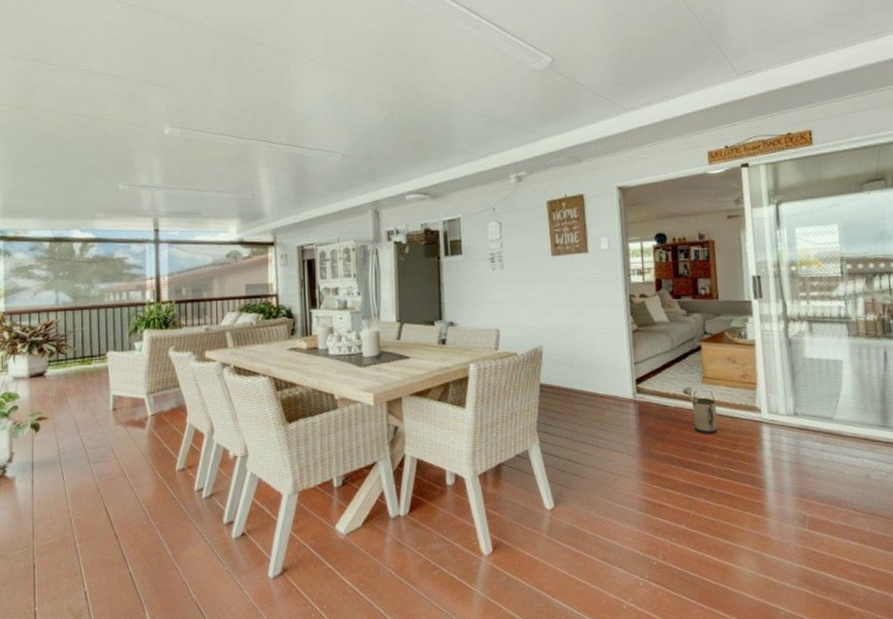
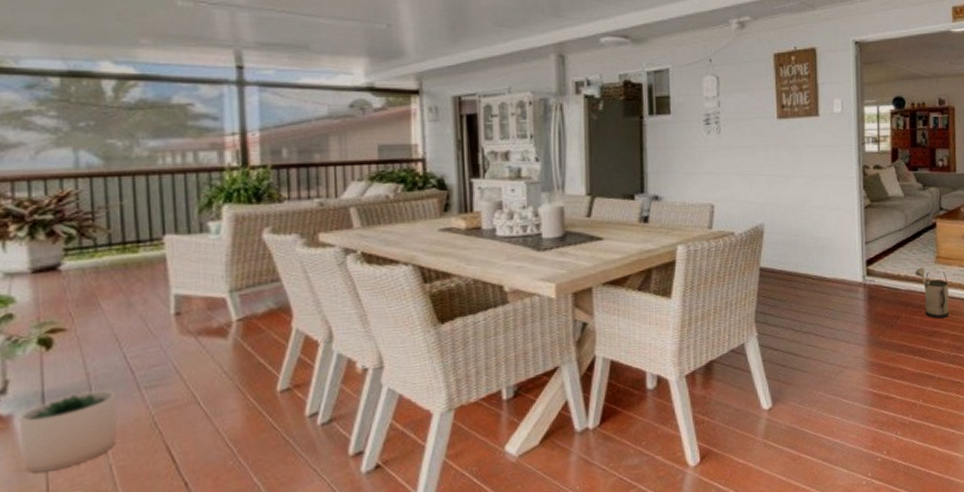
planter: none [19,463,76,520] -> present [20,390,118,473]

